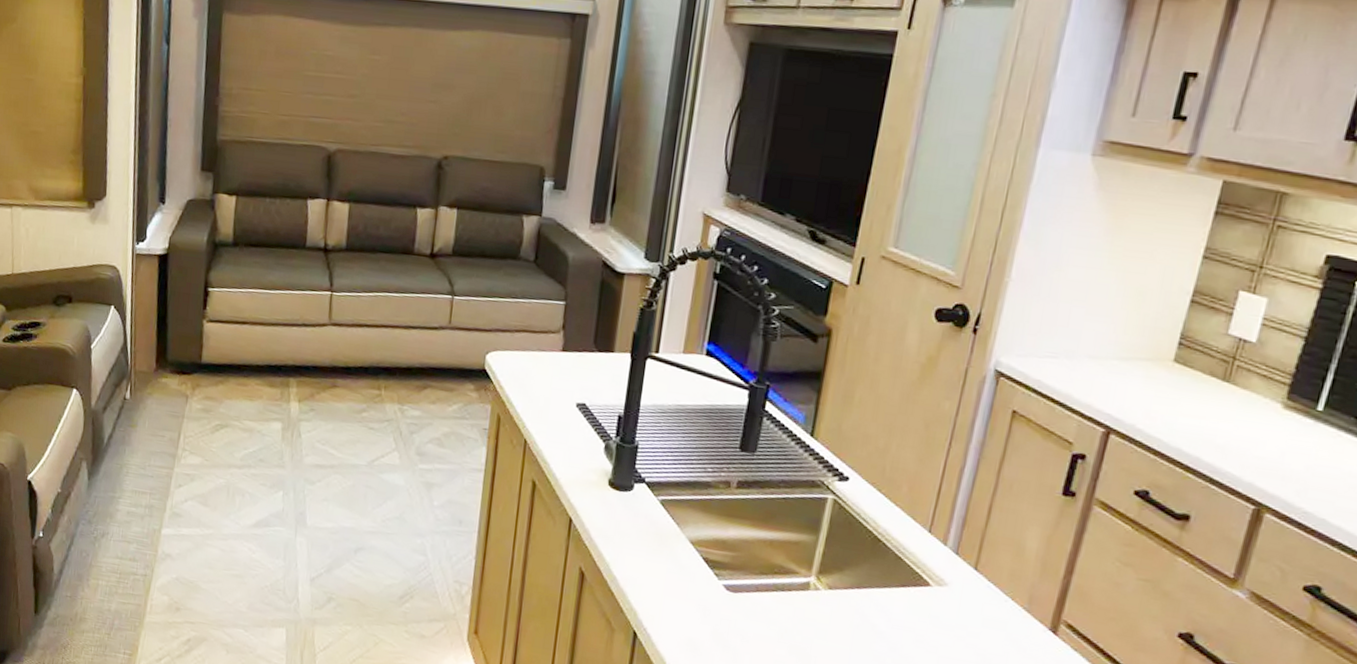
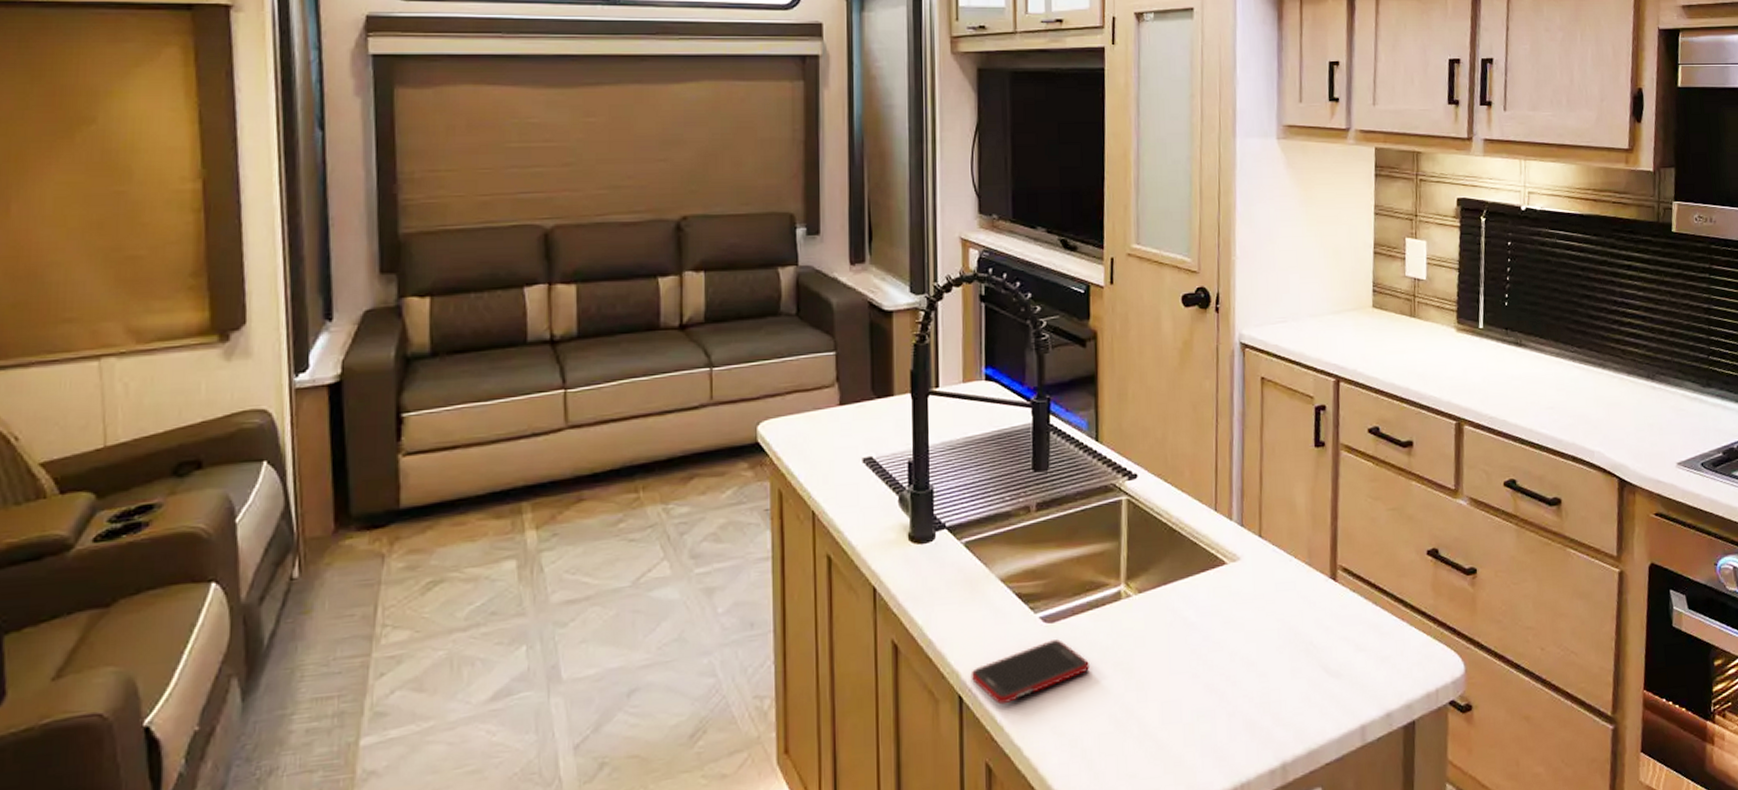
cell phone: none [647,607,766,651] -> present [970,638,1091,705]

